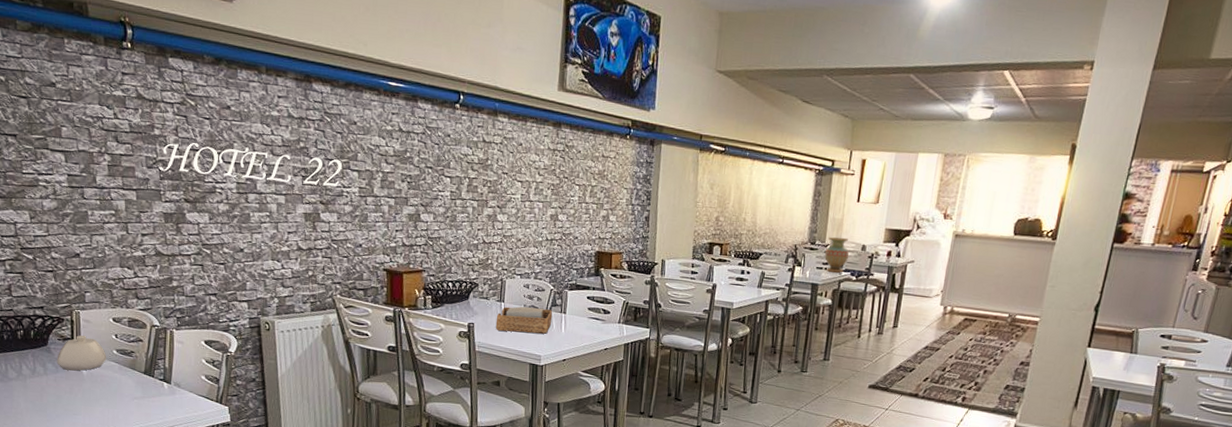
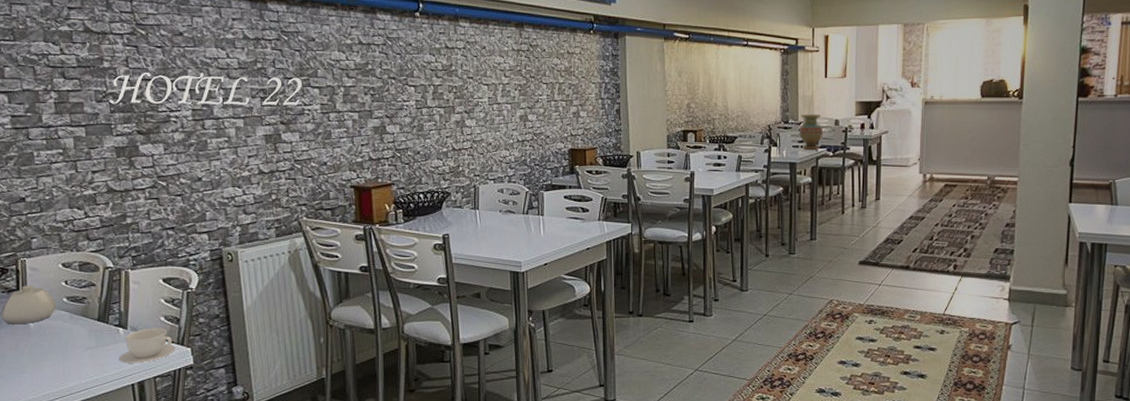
teacup: none [162,385,214,416] -> present [118,328,175,363]
napkin holder: present [495,306,553,334] -> none [471,212,530,240]

